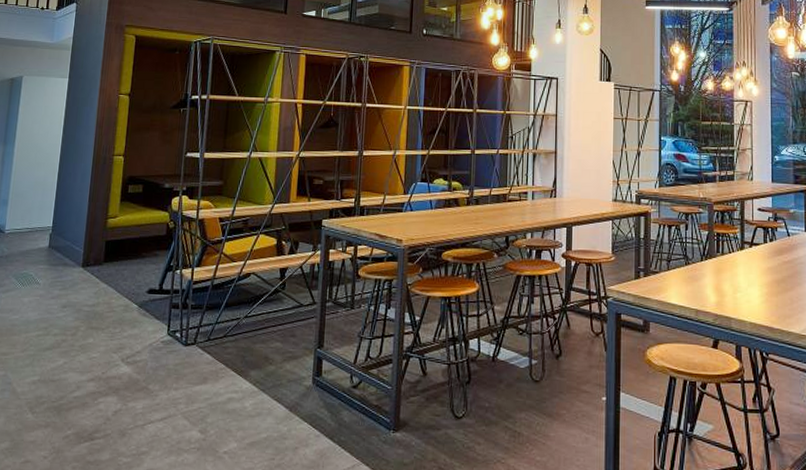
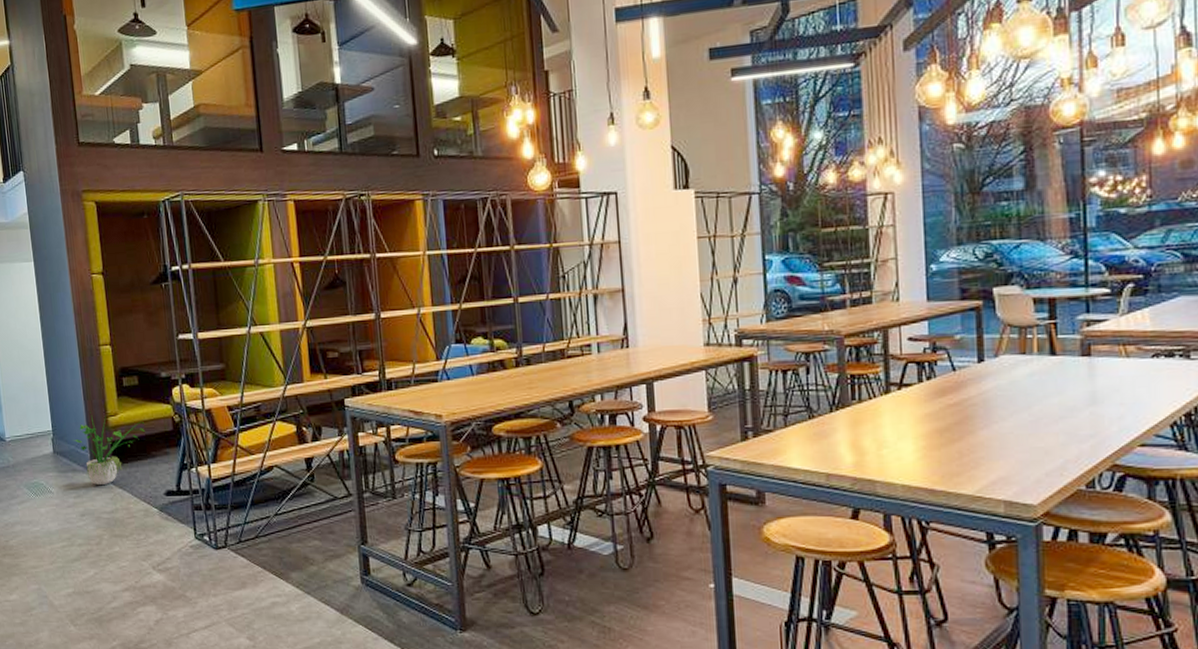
potted plant: none [70,212,141,280] -> present [73,411,146,485]

